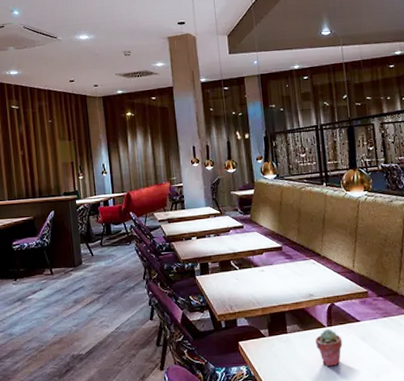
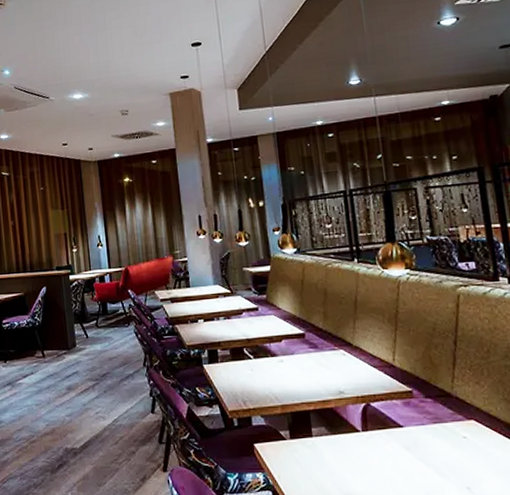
potted succulent: present [315,329,343,367] -> none [347,434,382,481]

